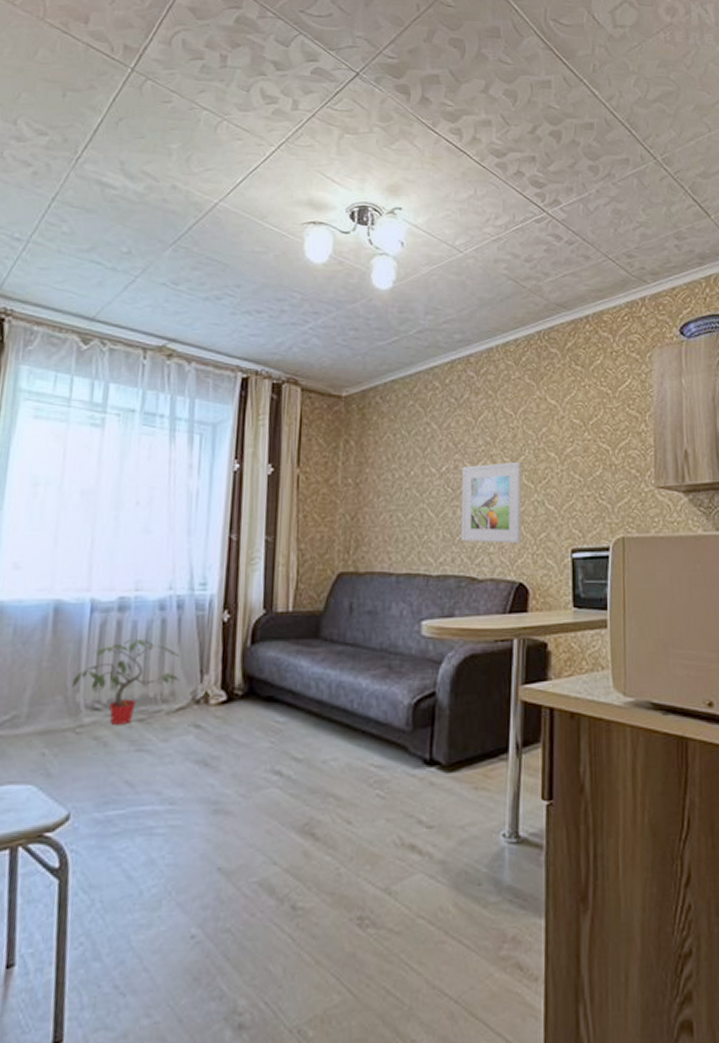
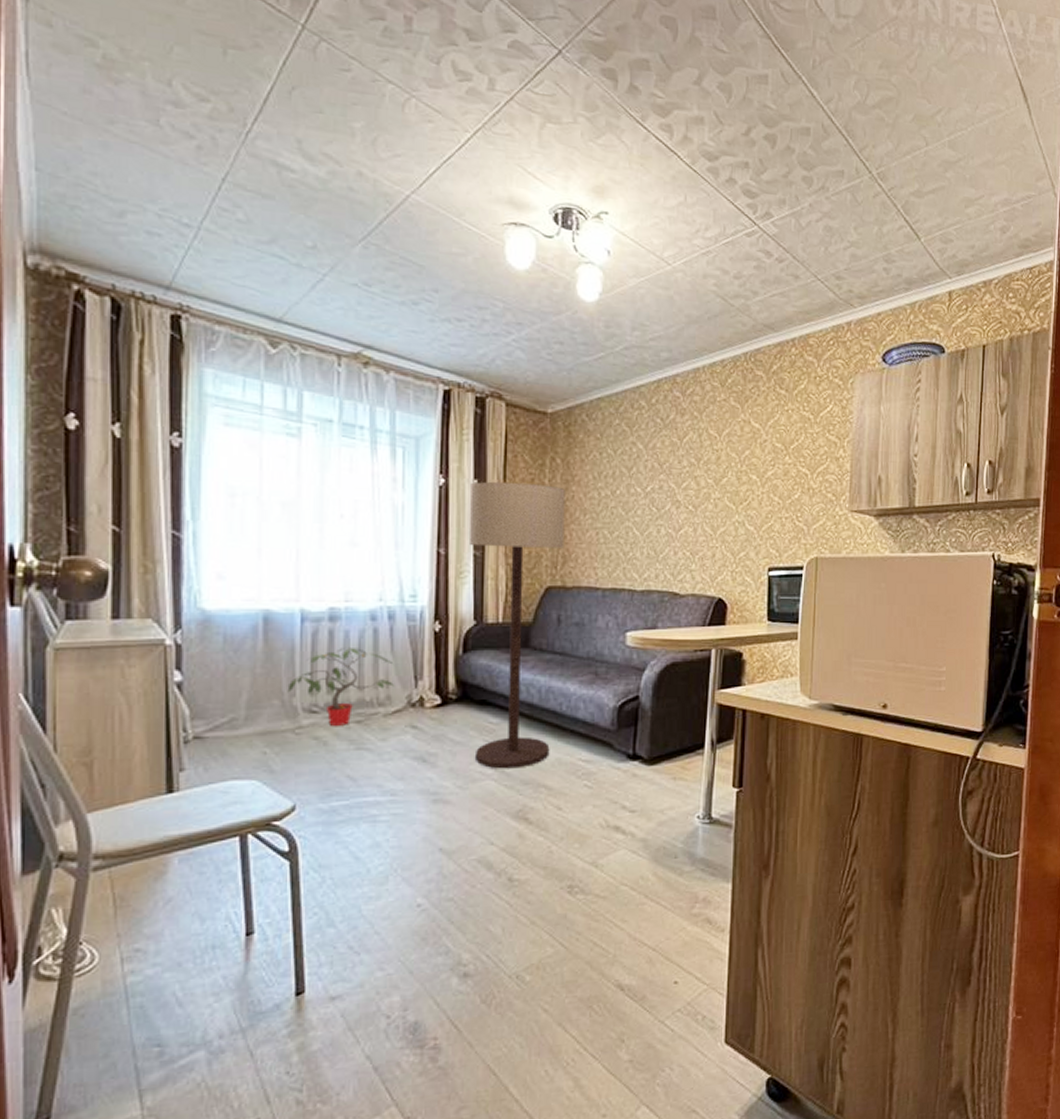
floor lamp: none [260,465,359,775] -> present [470,481,565,769]
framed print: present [460,461,522,544] -> none [664,483,724,562]

